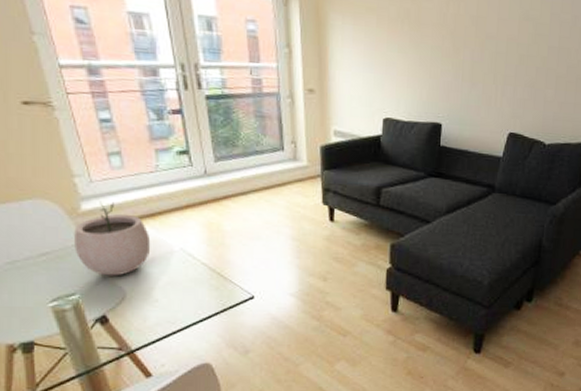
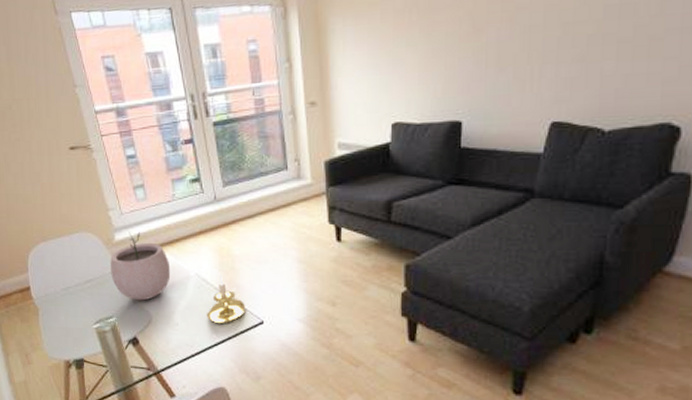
candle holder: none [191,249,236,300] -> present [206,273,246,325]

